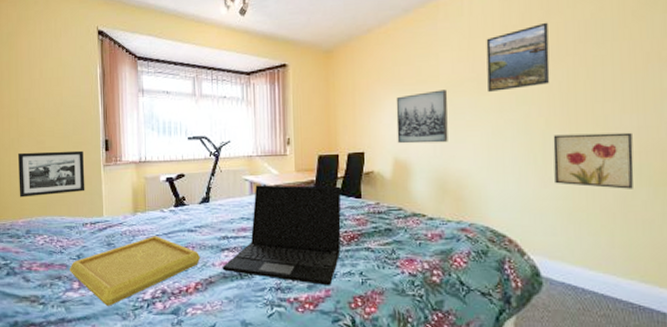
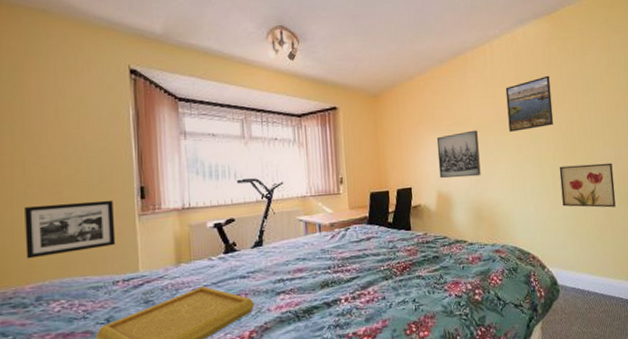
laptop: present [222,185,341,285] -> none [278,221,395,317]

